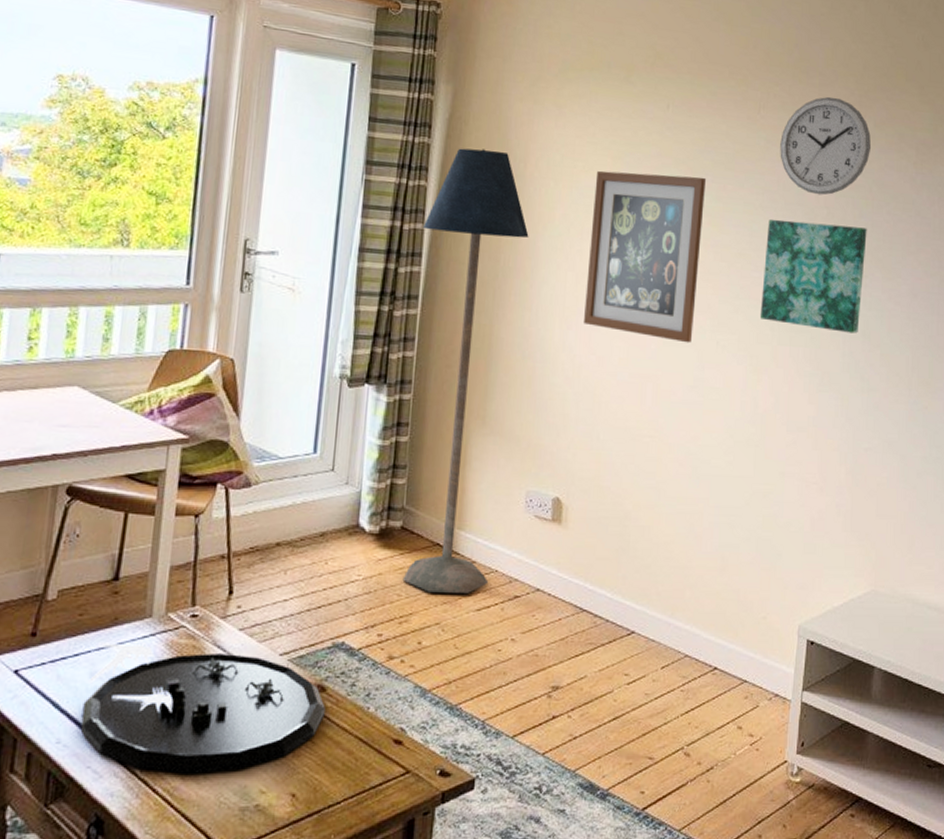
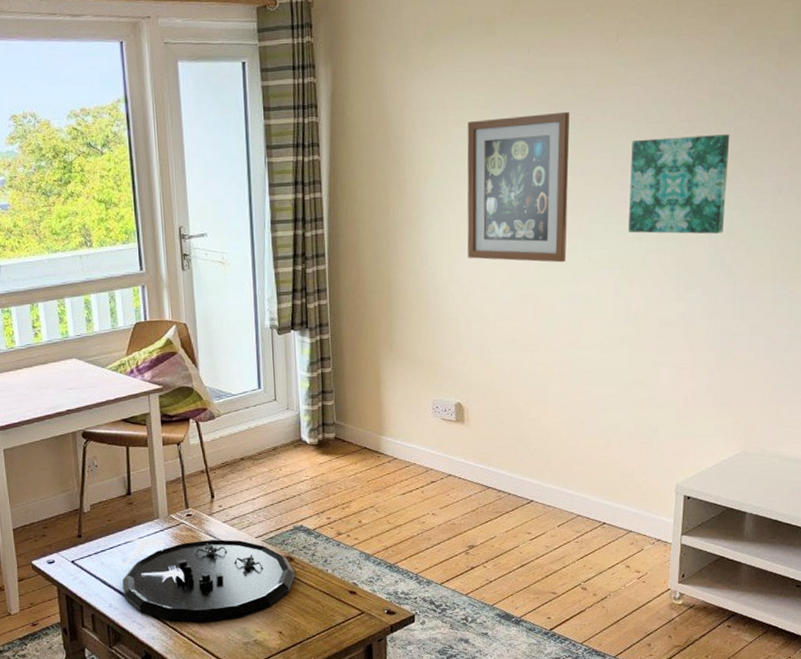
floor lamp: present [402,148,529,593] -> none [321,118,413,484]
wall clock: present [780,96,871,195] -> none [640,12,731,110]

